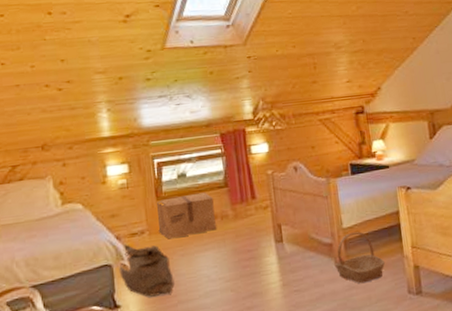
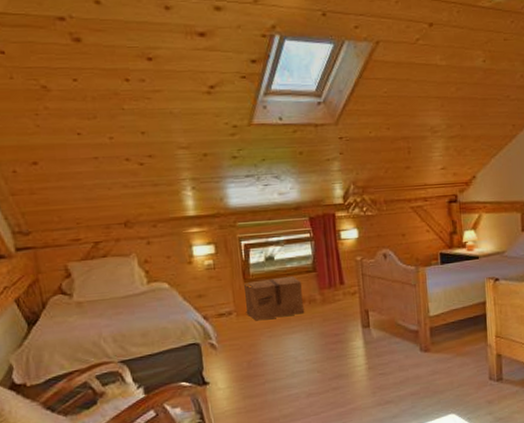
bag: present [119,244,175,297] -> none [207,324,262,375]
basket: present [334,231,386,284] -> none [419,320,469,369]

